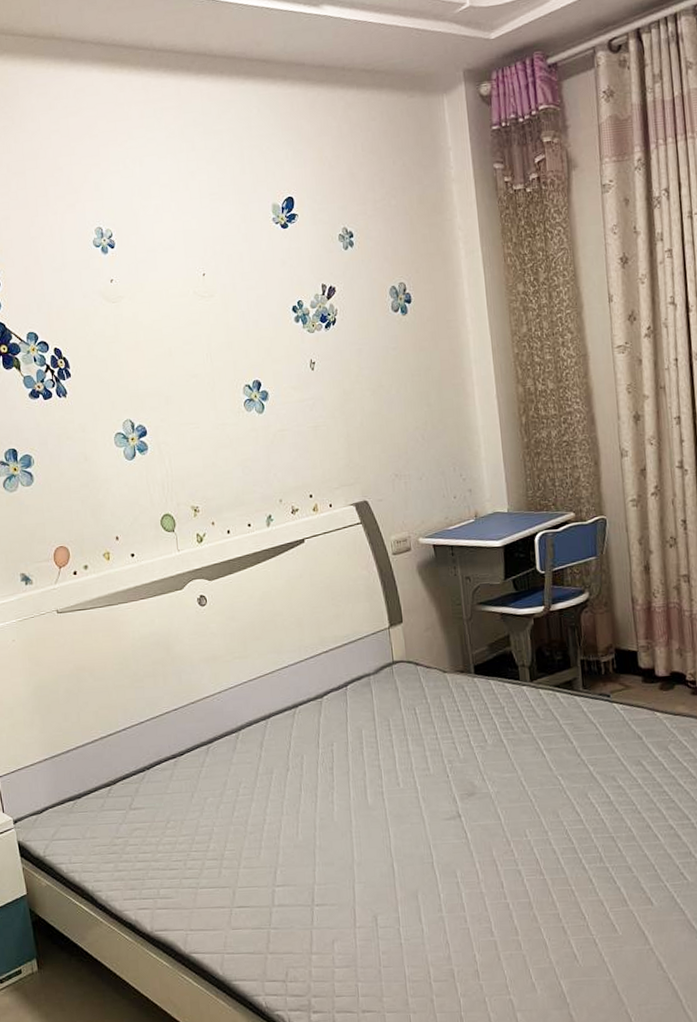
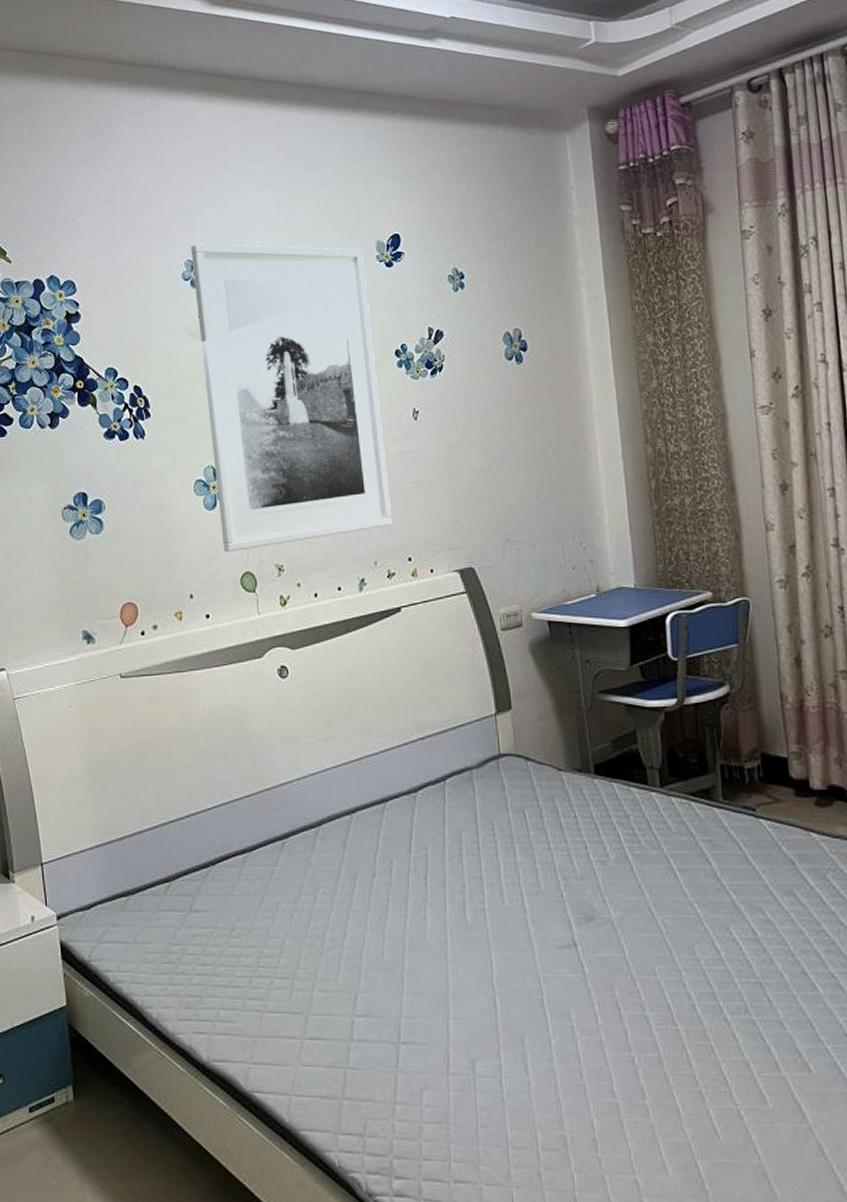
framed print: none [100,211,295,498] -> present [191,243,393,553]

